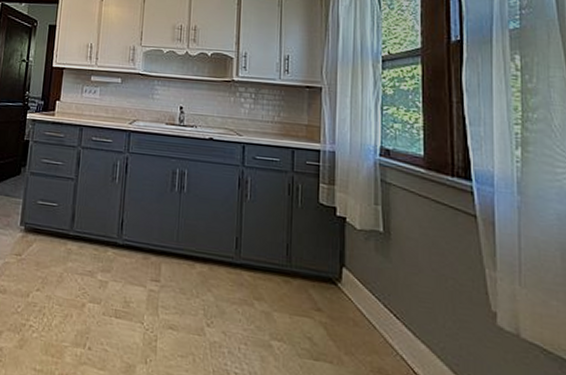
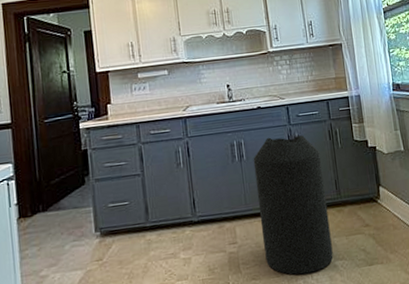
trash can: none [189,174,275,345] -> present [253,135,333,275]

